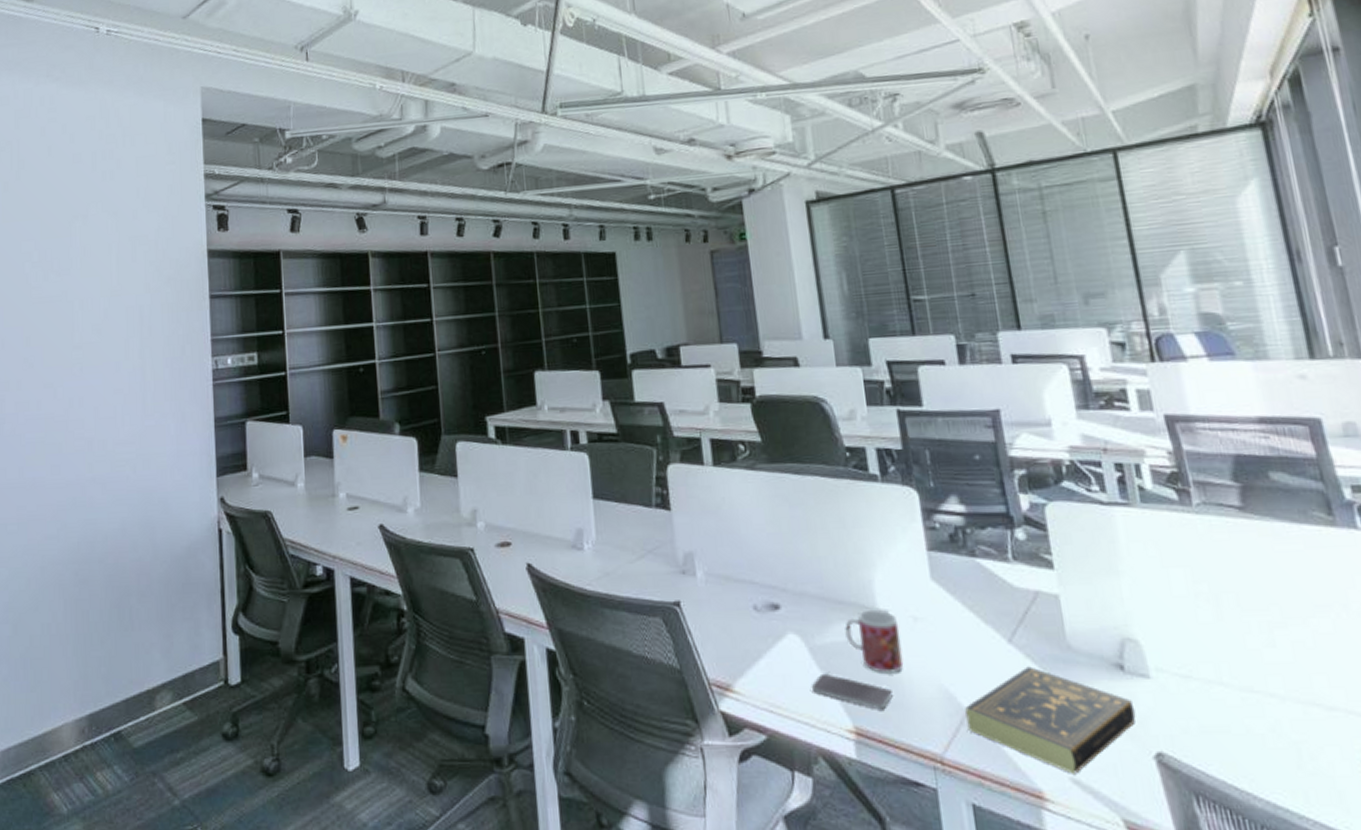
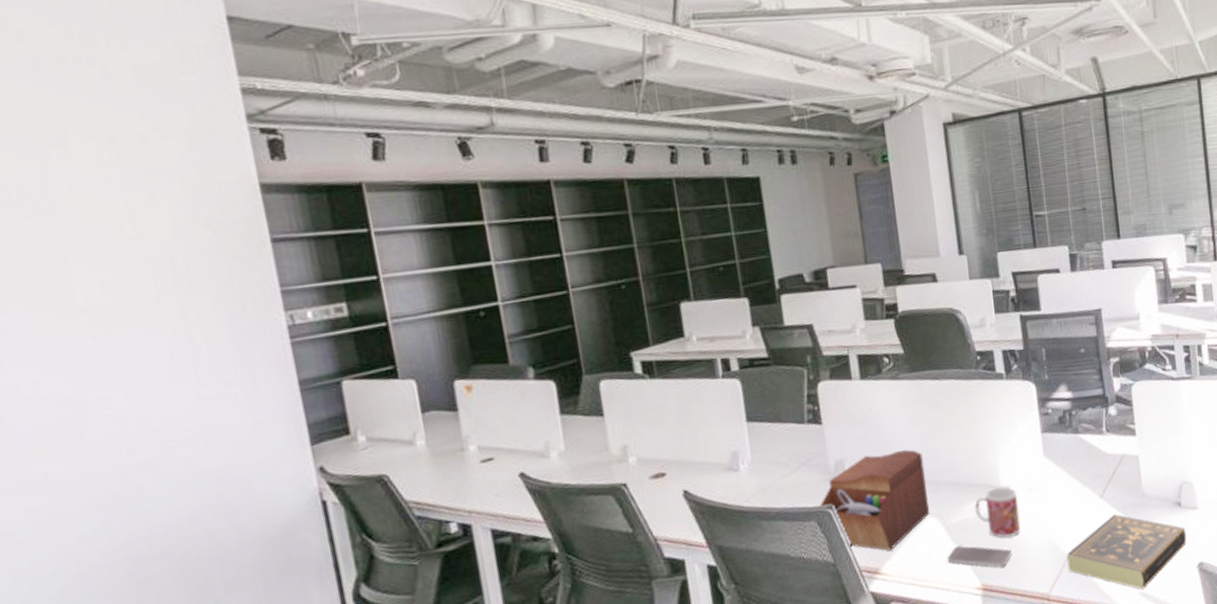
sewing box: none [664,550,791,665] -> present [818,449,930,551]

